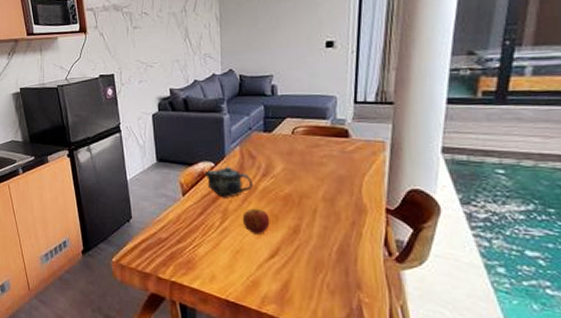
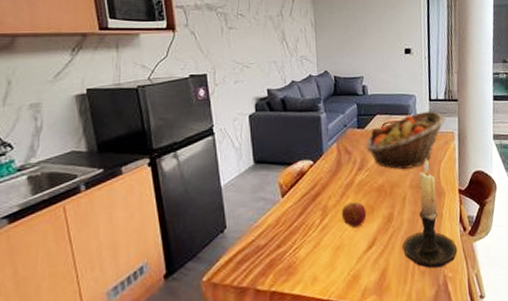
teapot: present [204,166,253,198] -> none [303,163,350,195]
fruit basket: none [272,115,376,180] -> present [366,111,446,170]
candle holder: none [310,170,379,291] -> present [402,159,458,269]

